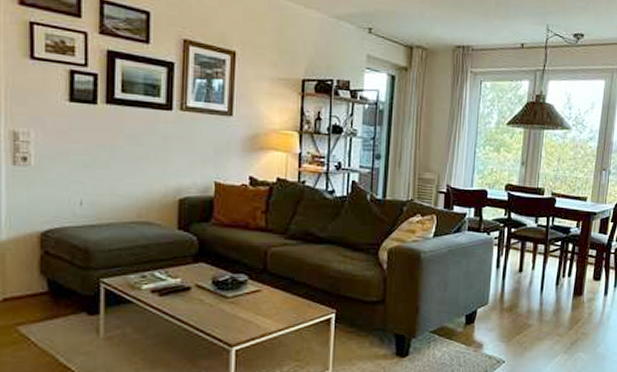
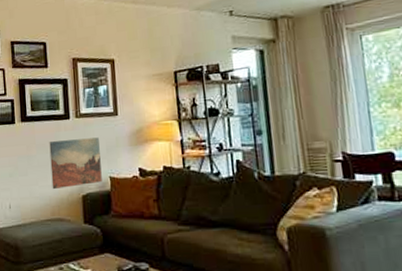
wall art: none [141,133,206,189] -> present [49,137,102,190]

